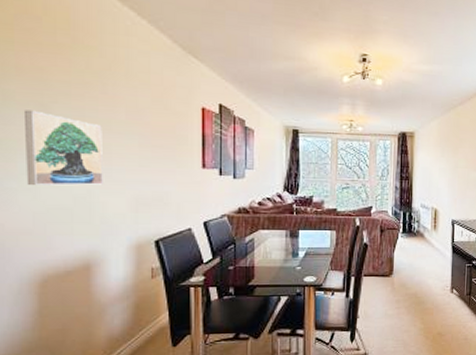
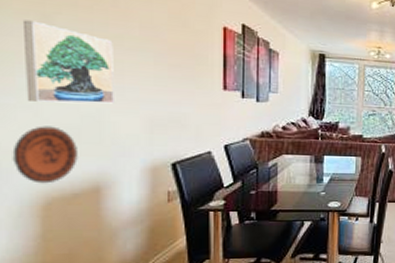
decorative plate: none [14,207,70,262] -> present [12,126,78,184]

